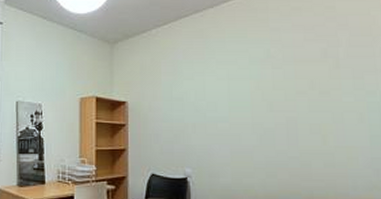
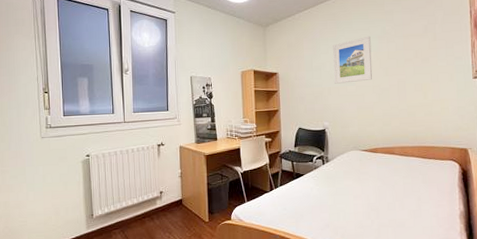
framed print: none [199,59,252,119] -> present [333,36,373,84]

